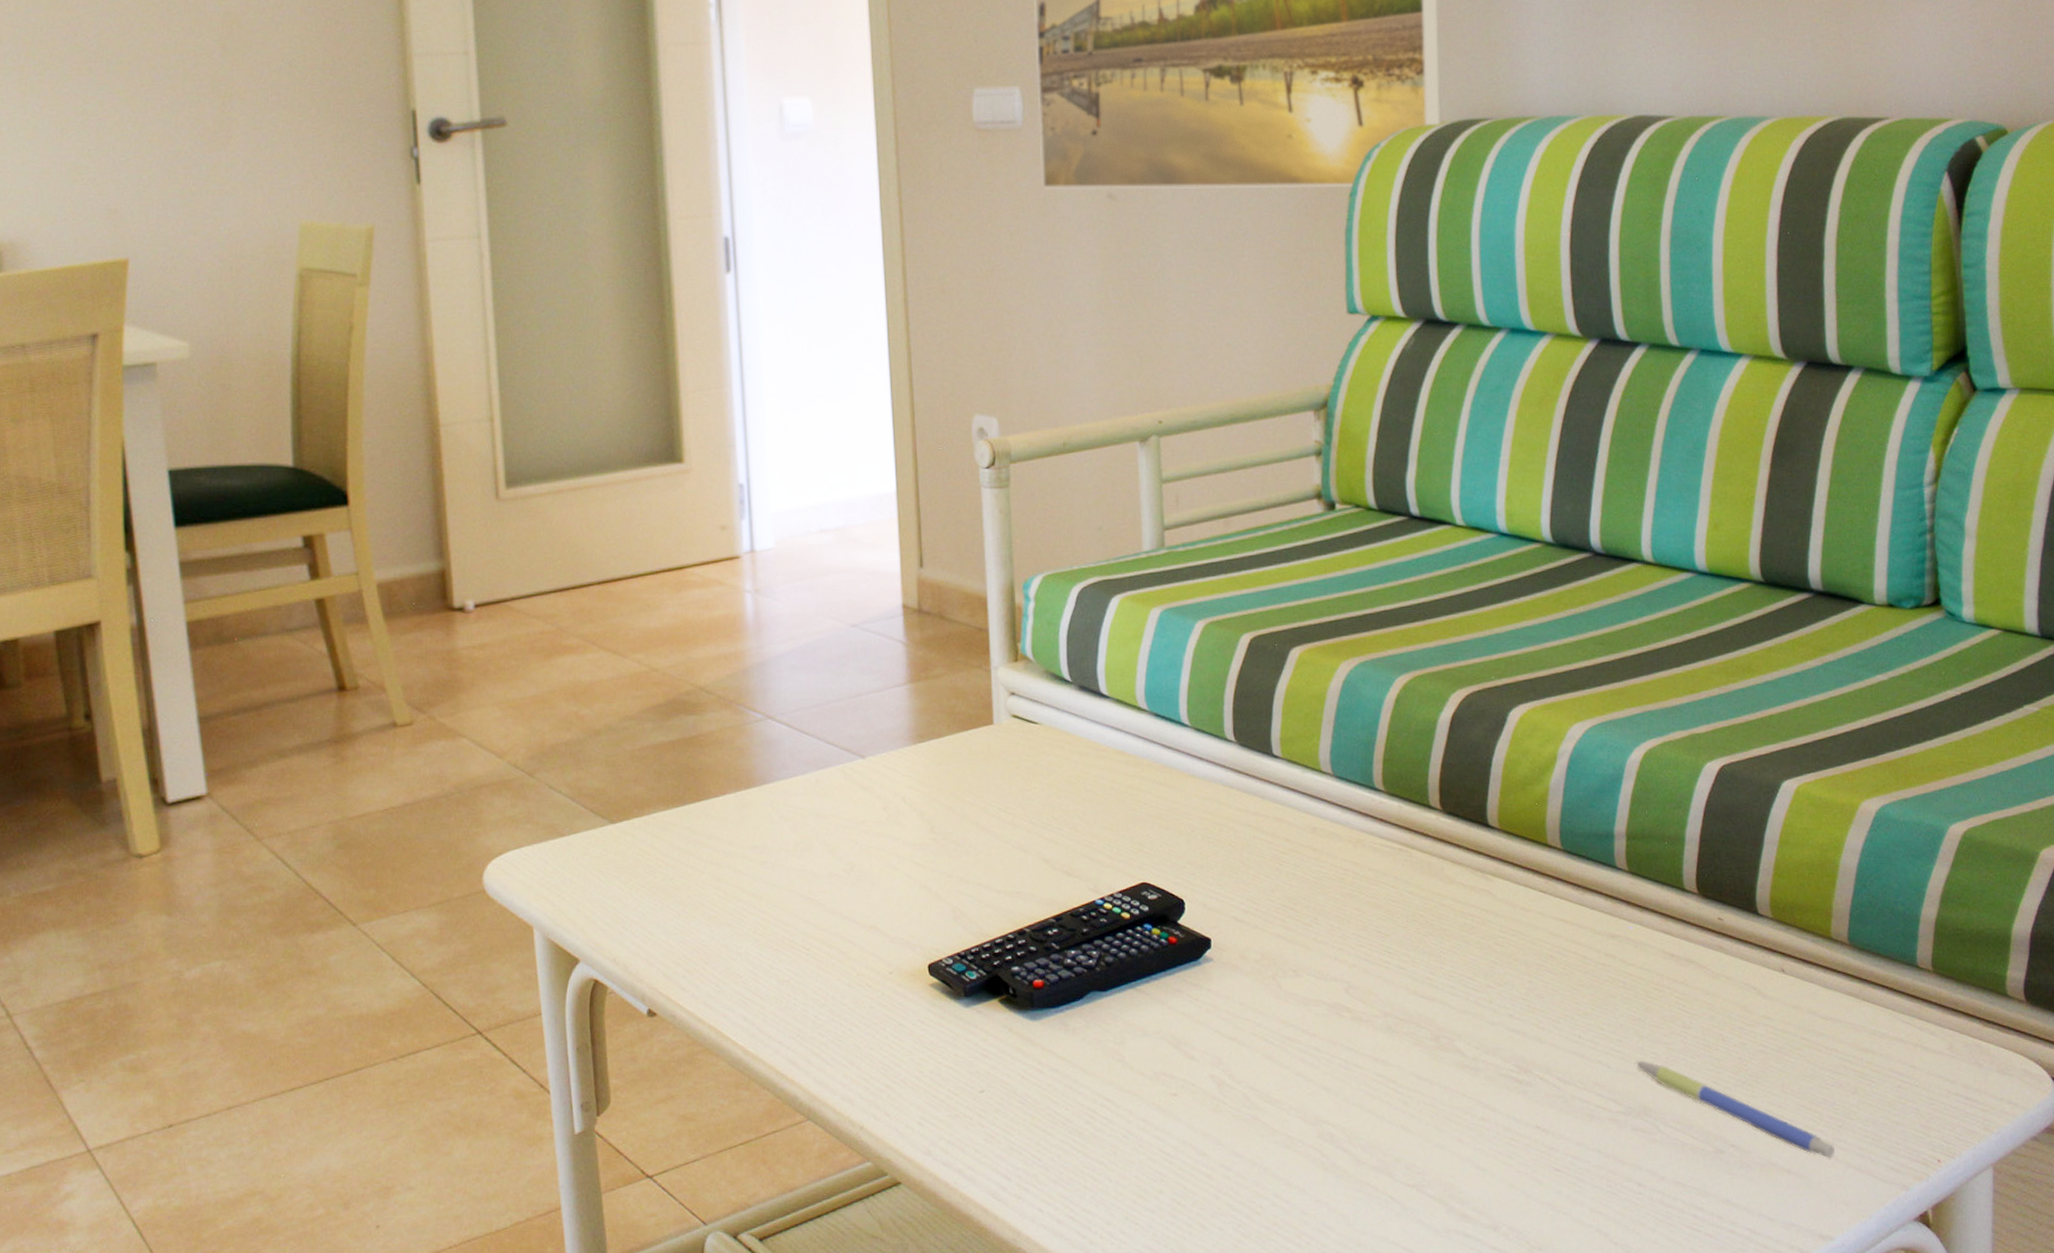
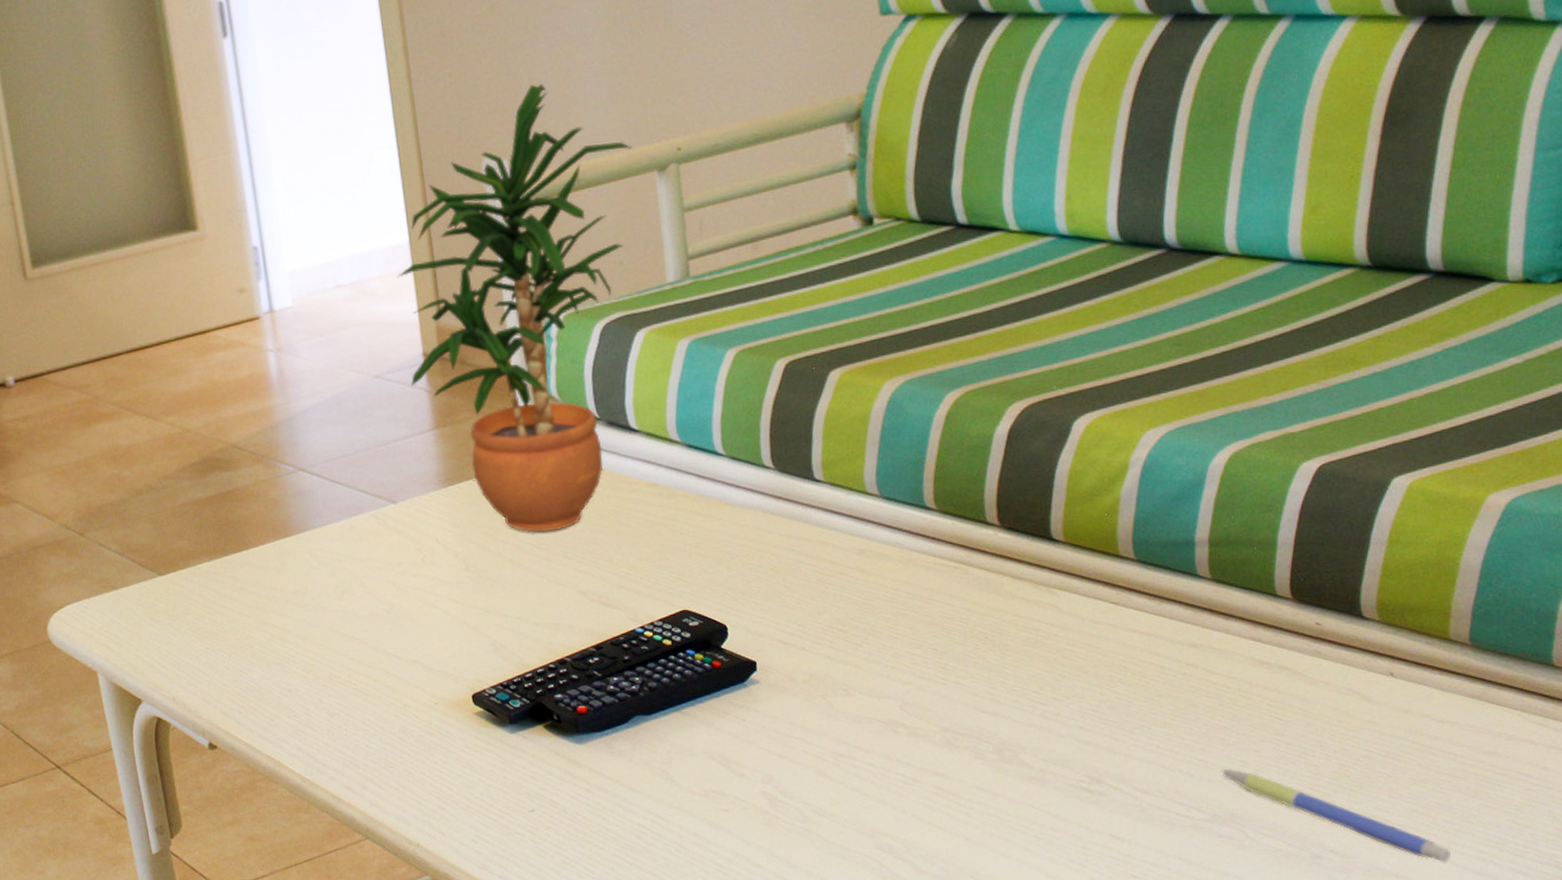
potted plant: none [881,347,1116,796] -> present [396,83,632,533]

